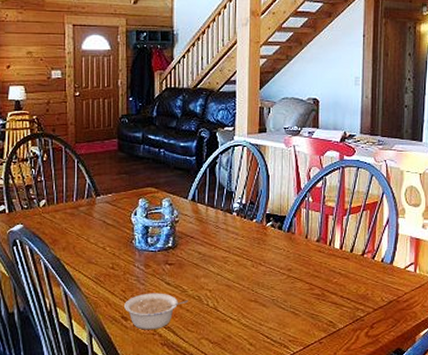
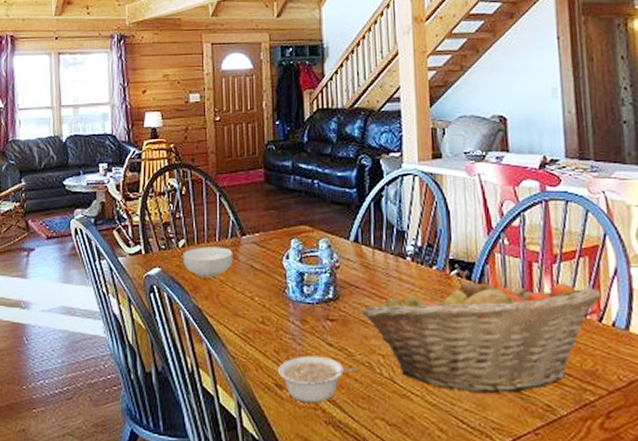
cereal bowl: none [43,206,89,232] -> present [182,247,234,278]
fruit basket: none [196,228,376,316] -> present [363,277,601,394]

